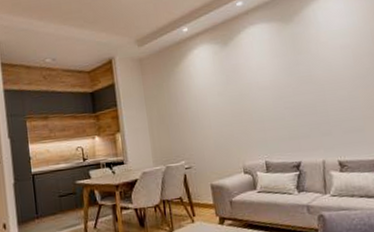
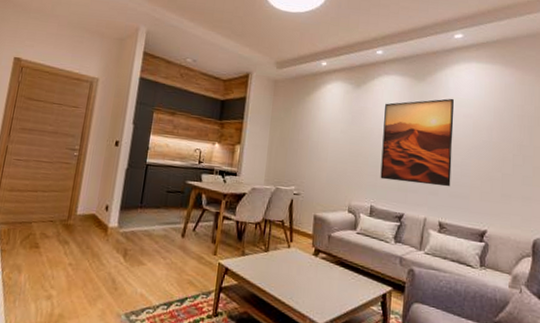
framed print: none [257,32,343,133] -> present [380,98,454,187]

